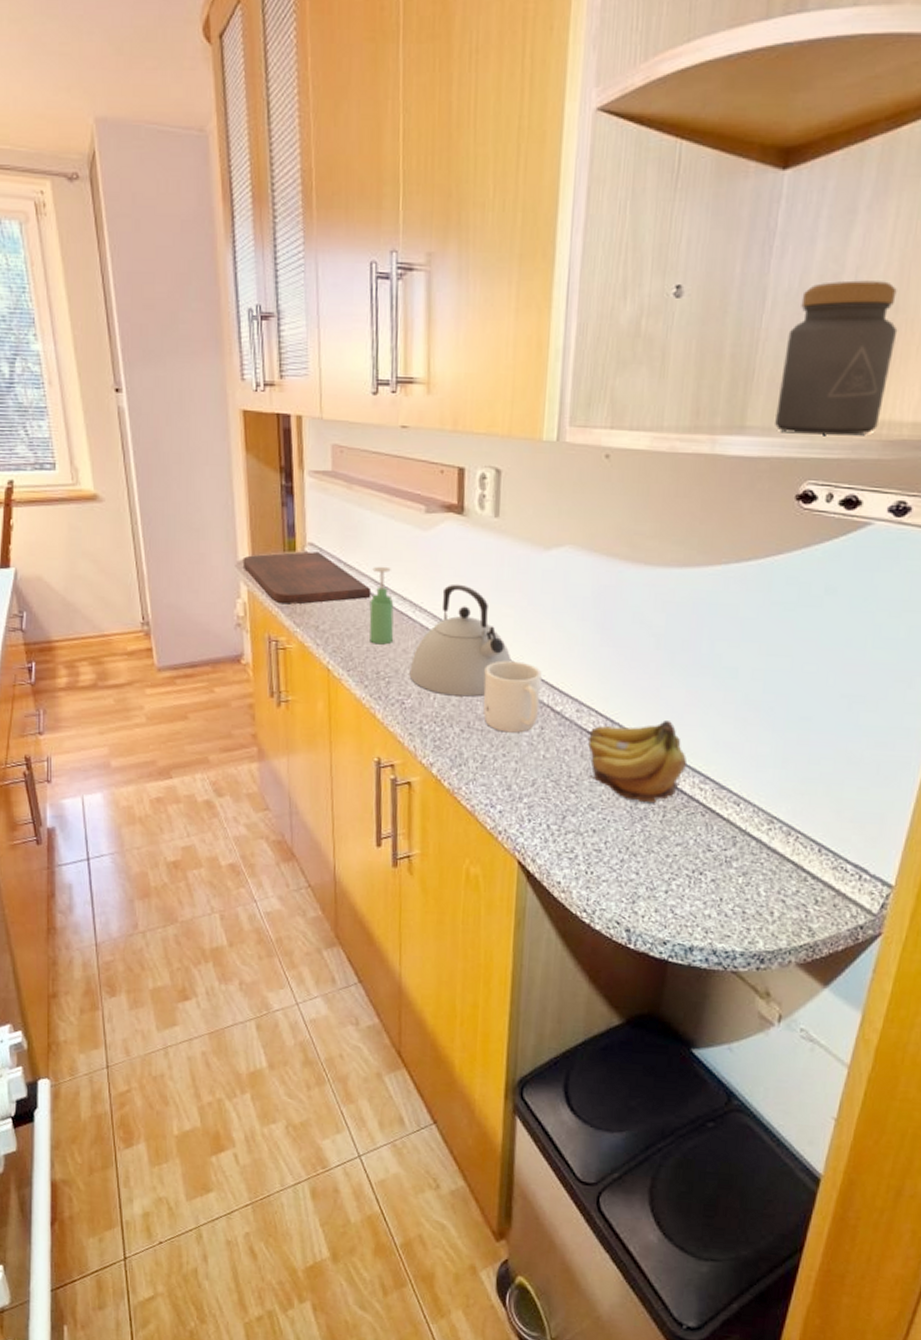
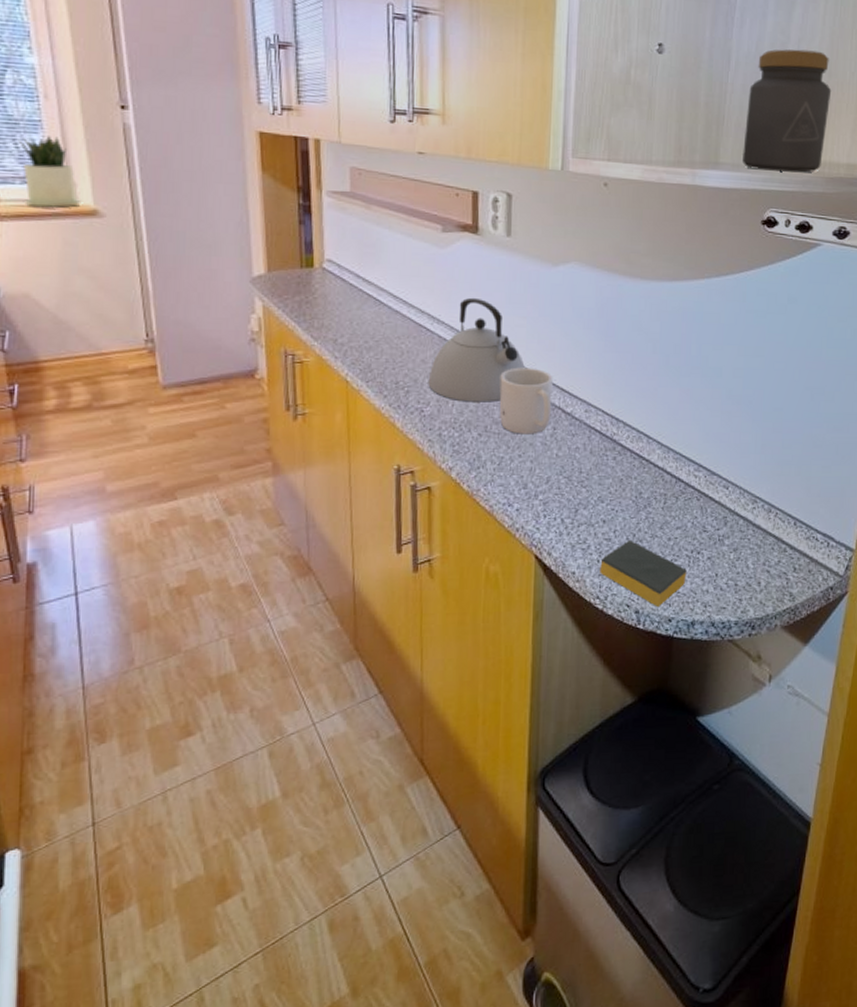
planter: none [28,422,83,493] -> present [18,136,82,208]
cutting board: present [242,551,372,605] -> none [257,267,390,319]
soap dispenser: present [369,566,394,645] -> none [388,281,413,356]
fruit: present [587,721,688,804] -> none [595,417,683,492]
sponge: none [588,852,686,928] -> present [600,539,687,608]

